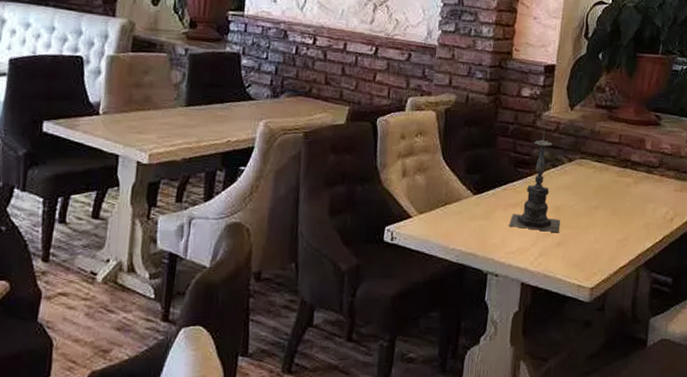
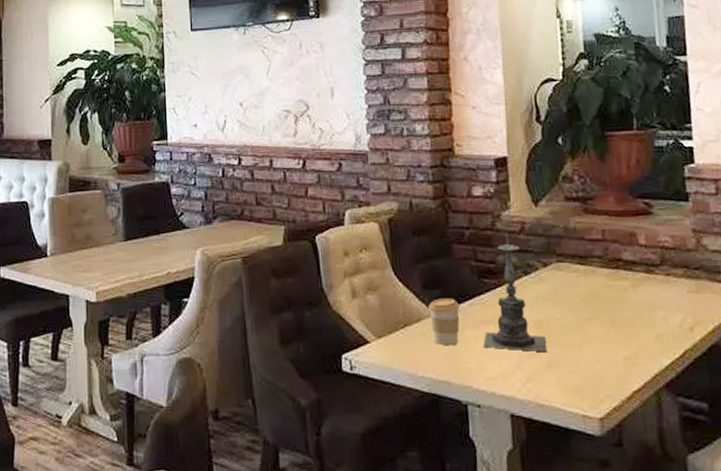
coffee cup: none [468,182,494,224] -> present [428,298,460,346]

